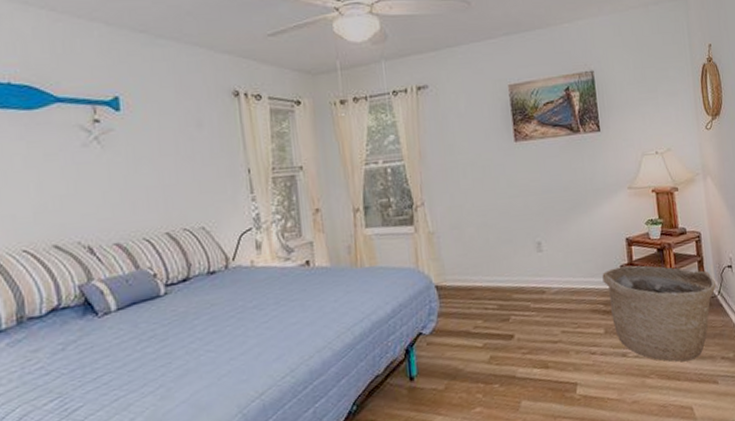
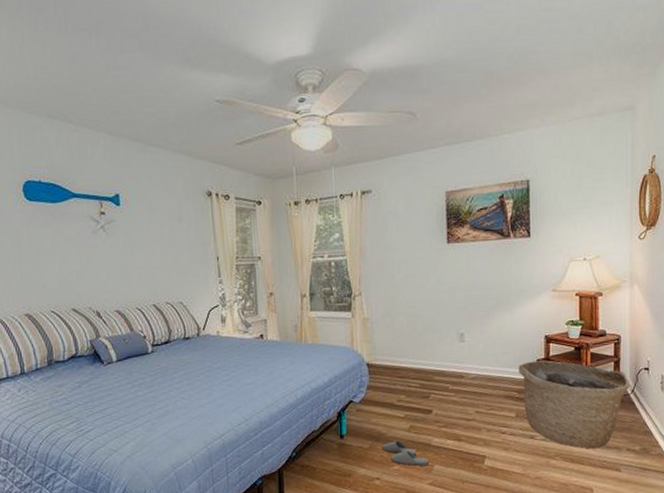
slippers: none [460,376,515,406] -> present [382,441,429,466]

